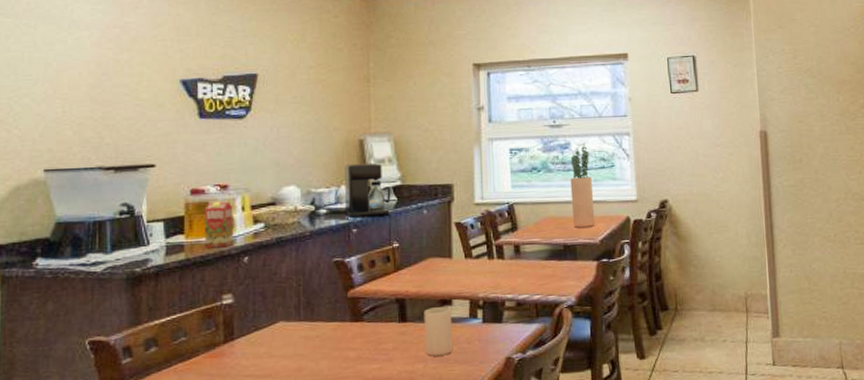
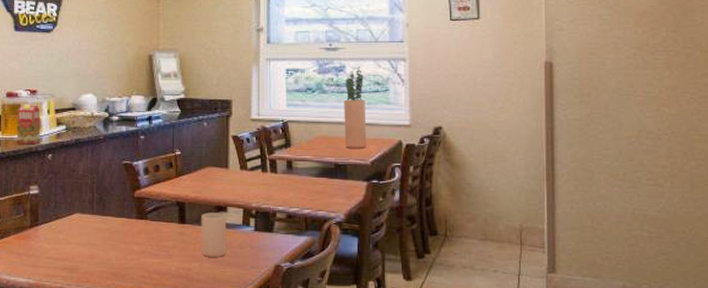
coffee maker: present [345,163,391,219] -> none [135,76,175,127]

